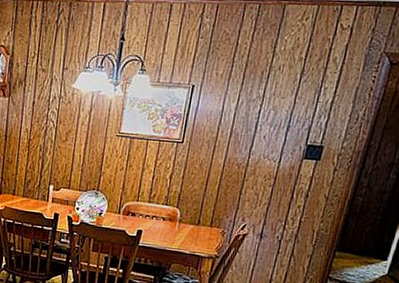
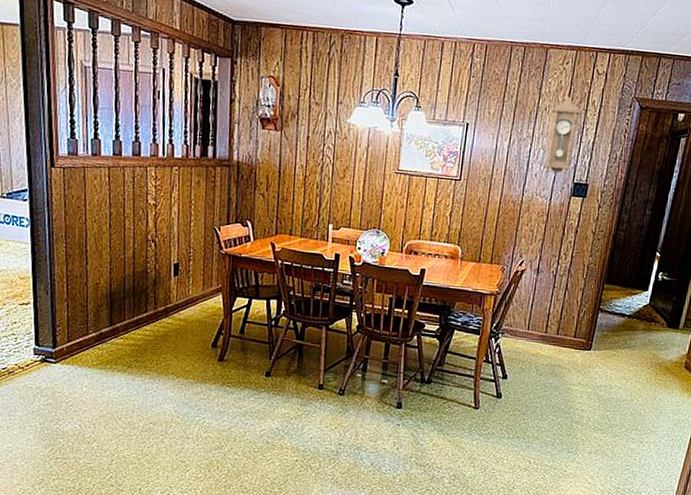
pendulum clock: none [273,54,321,140] -> present [543,97,582,178]

